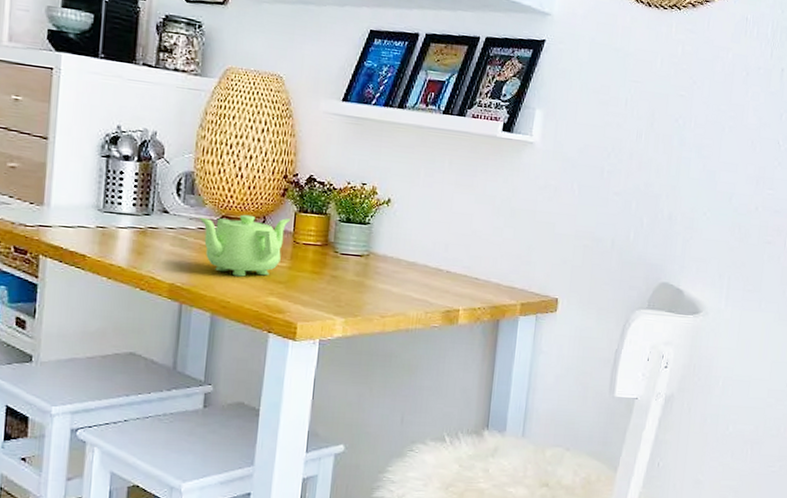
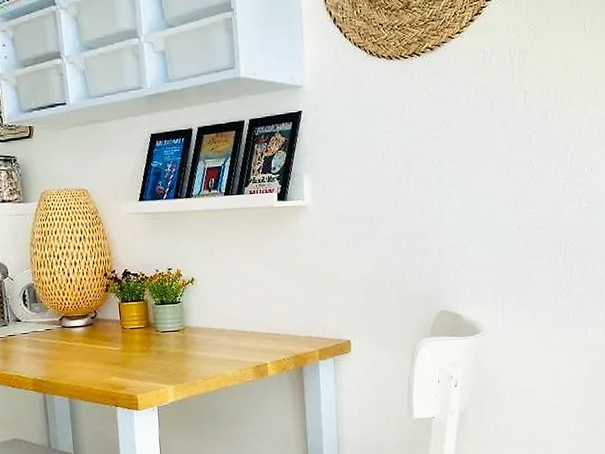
teapot: present [198,214,290,277] -> none [44,309,116,365]

